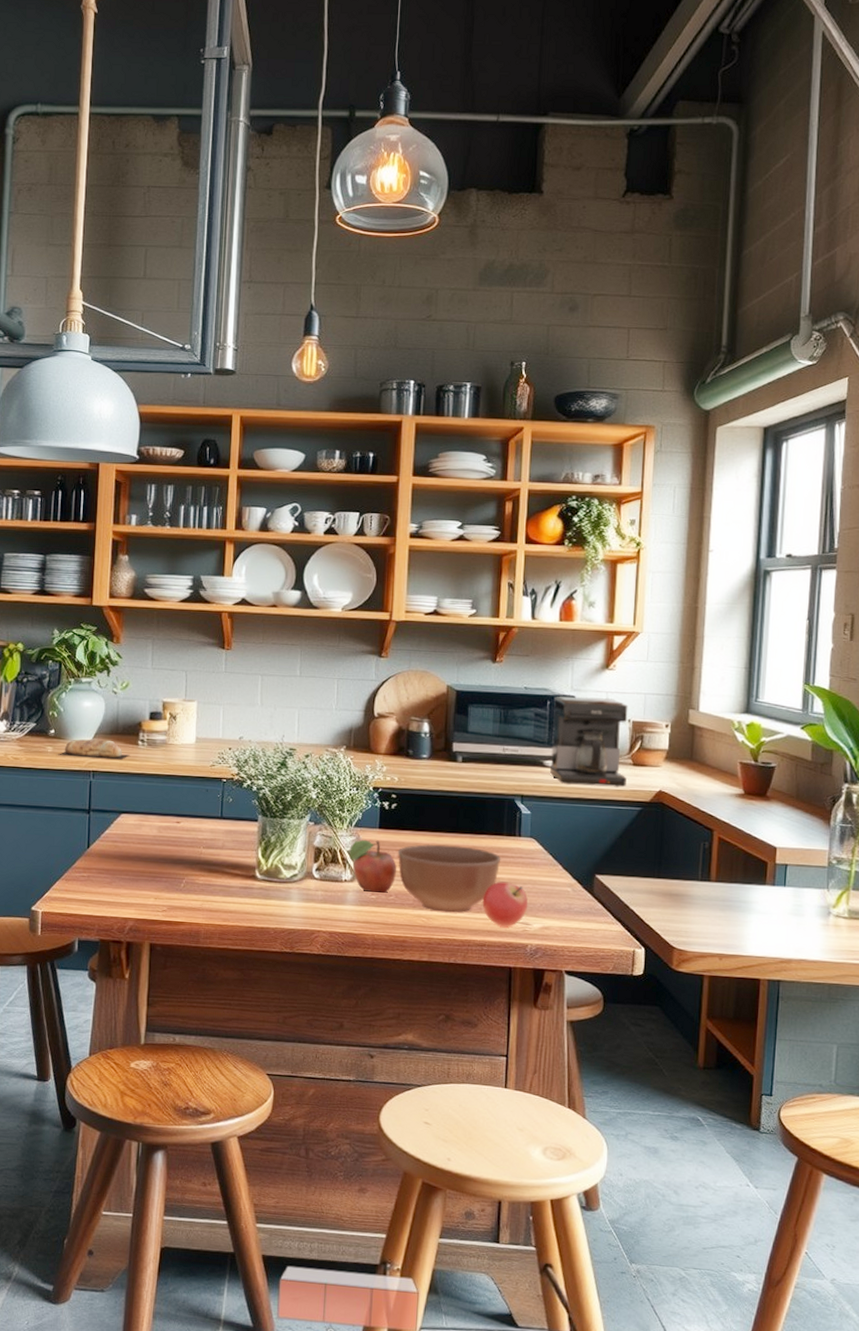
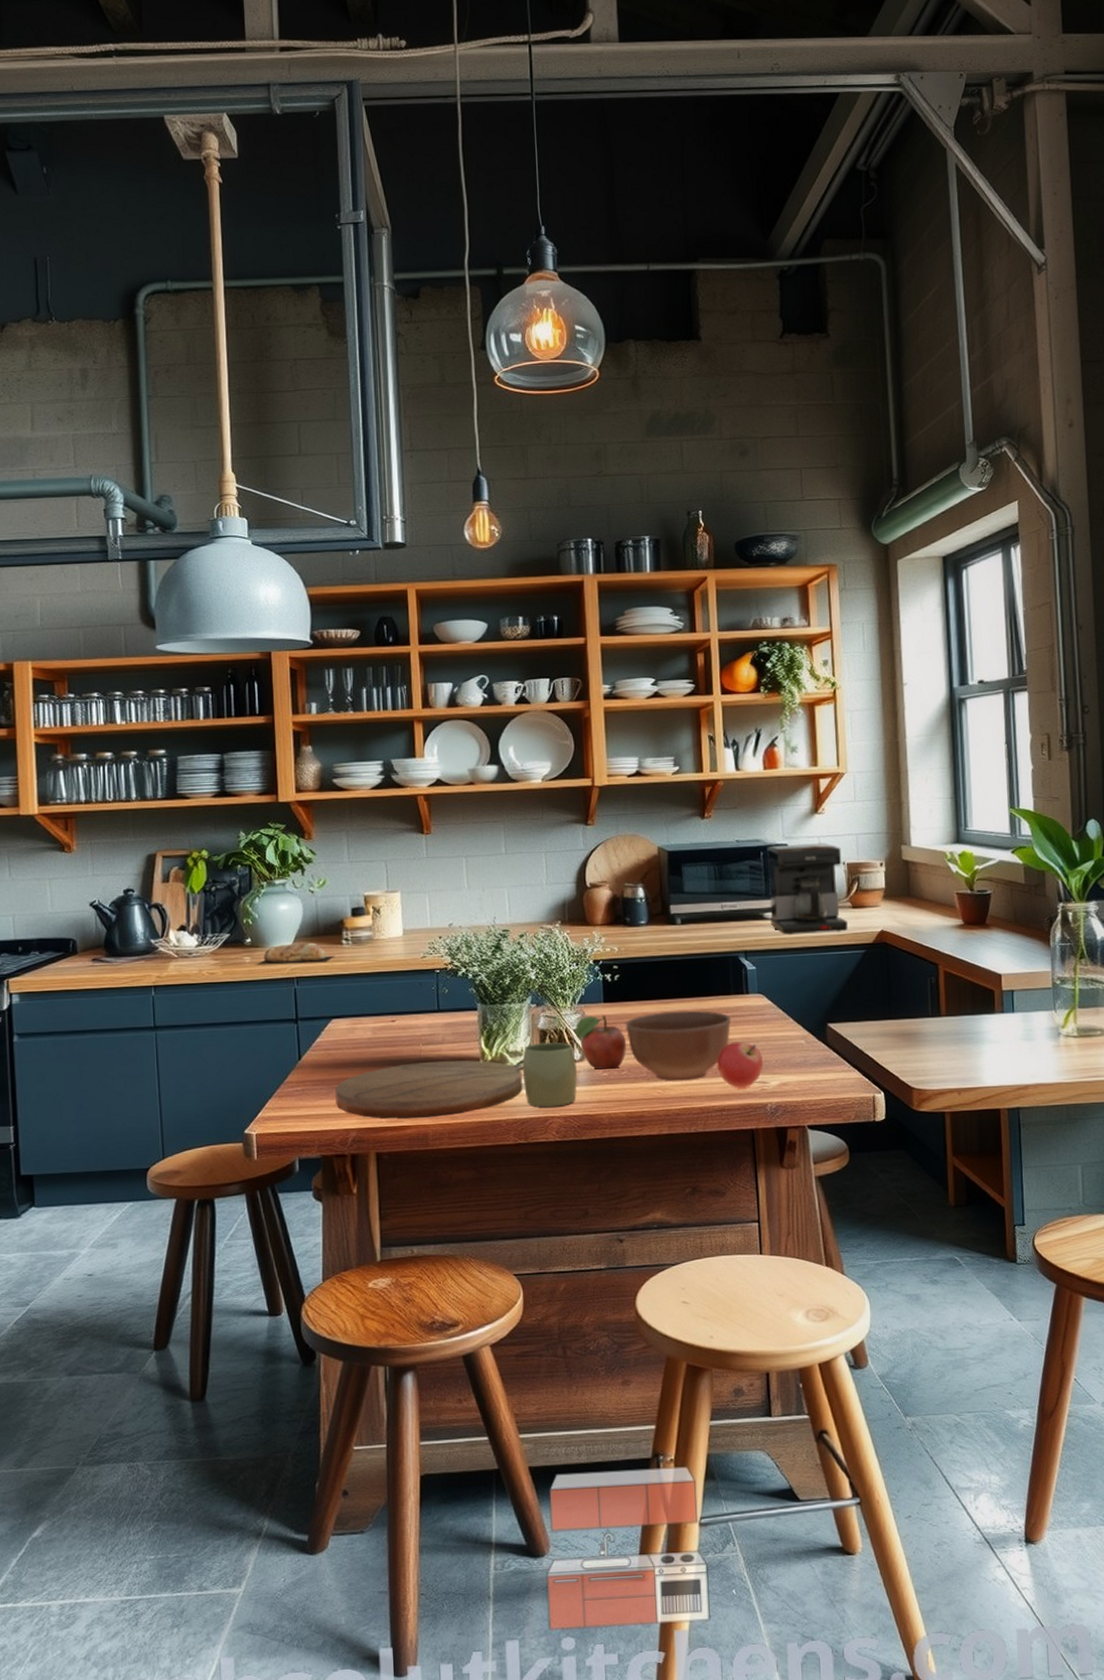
cutting board: none [118,863,294,916] -> present [335,1060,523,1118]
mug: none [294,859,347,922] -> present [522,1042,577,1107]

